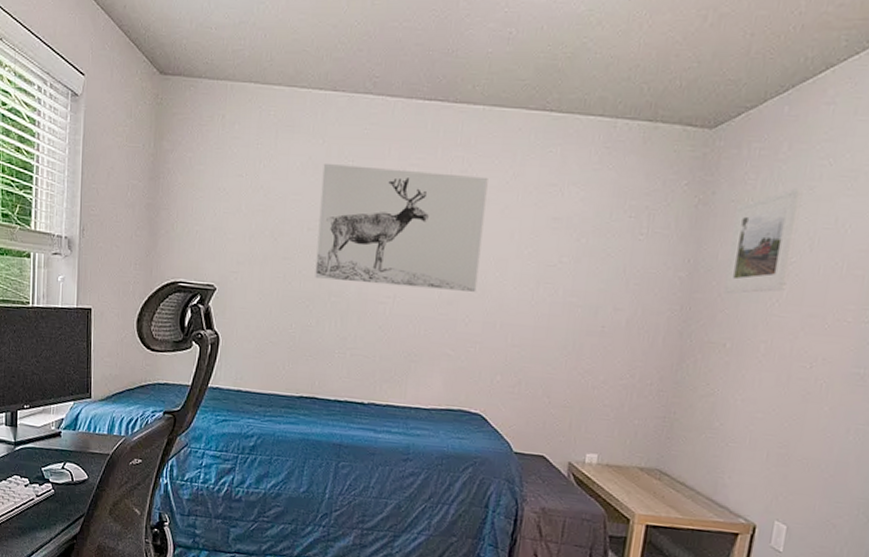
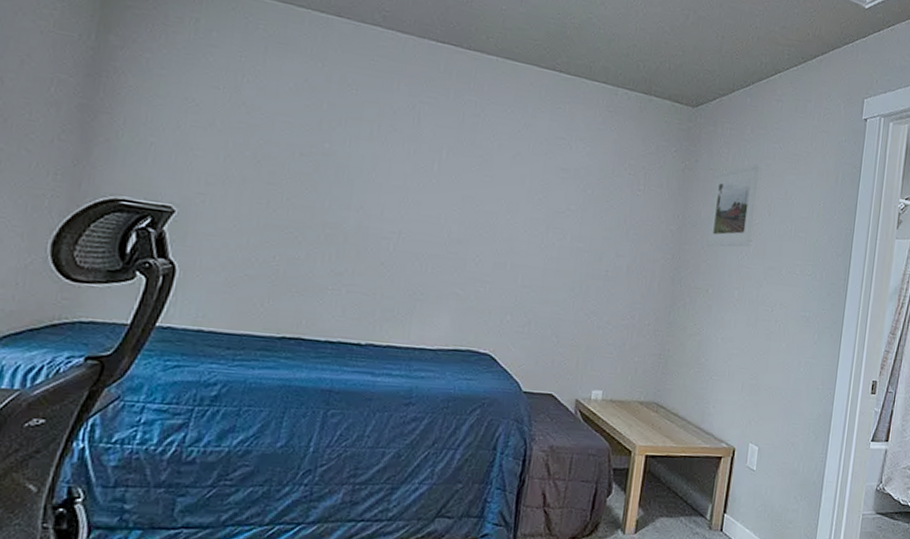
wall art: present [315,164,488,292] -> none [306,88,501,232]

